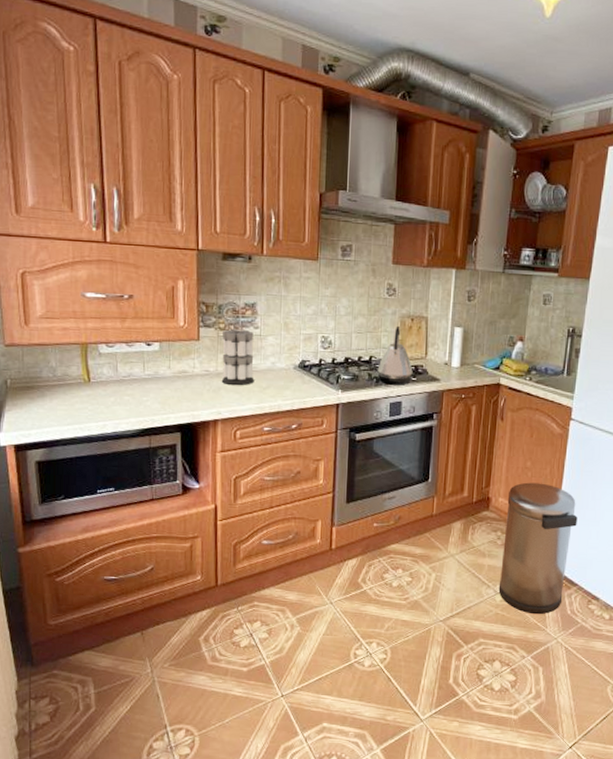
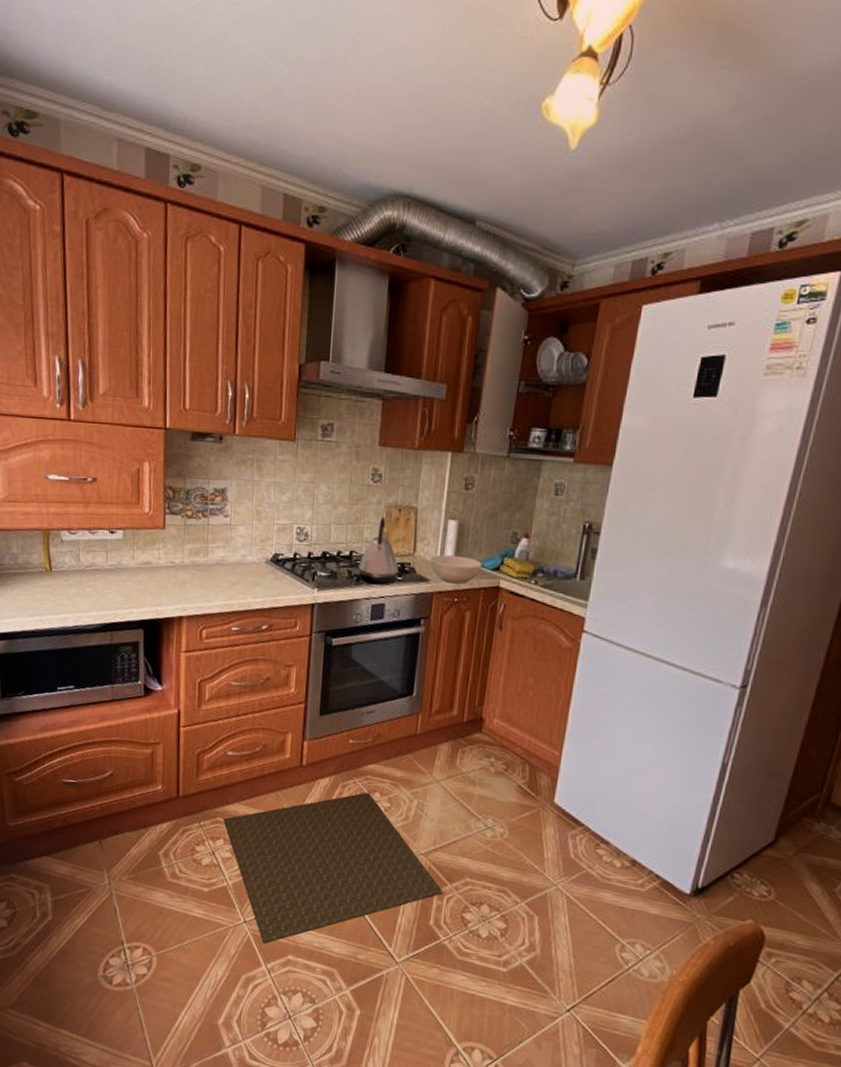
spice rack: present [221,323,254,385] -> none [188,511,223,580]
floor mat: none [260,570,460,714] -> present [223,792,443,943]
bowl: none [440,357,486,382] -> present [430,554,483,584]
pedal bin: present [498,482,578,614] -> none [490,702,587,856]

